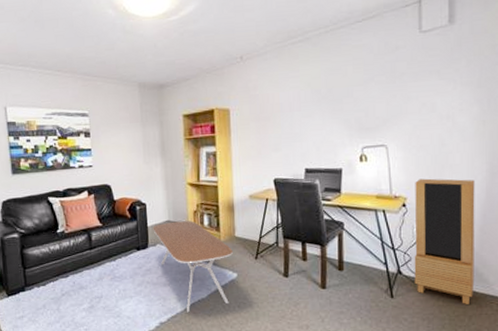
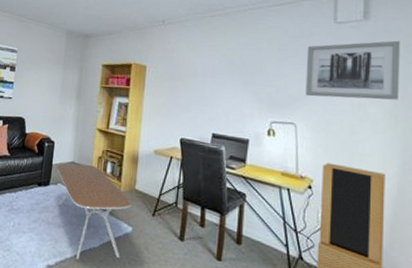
wall art: none [393,42,486,115] -> present [305,40,400,100]

